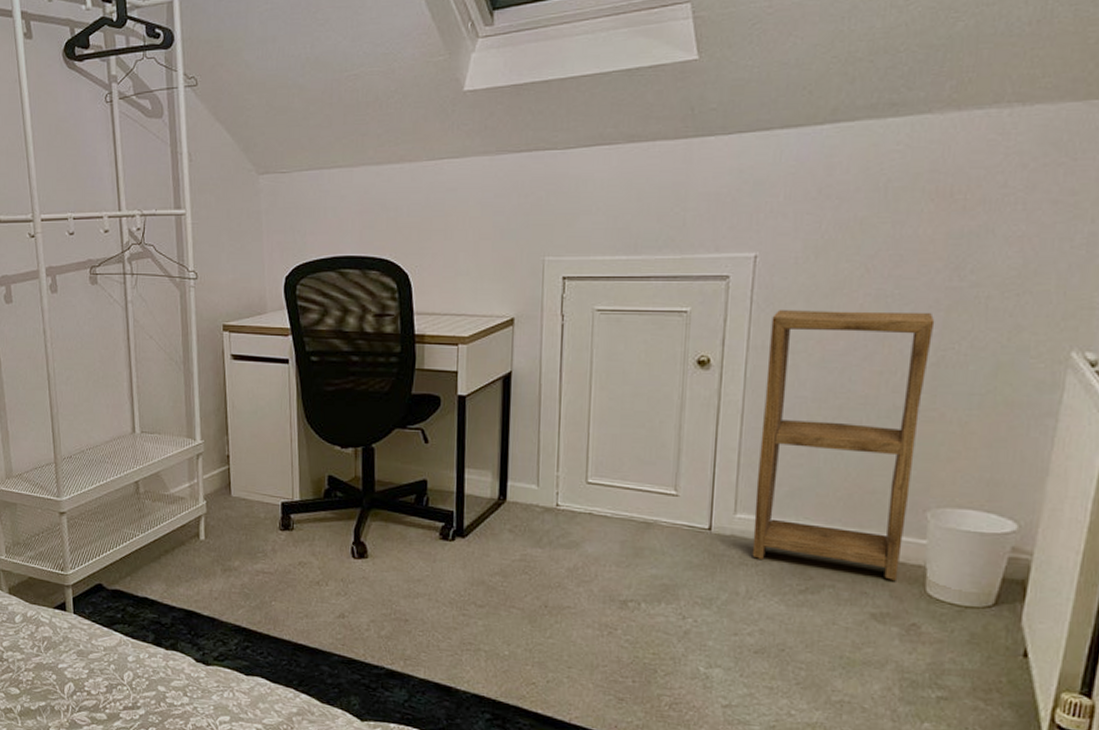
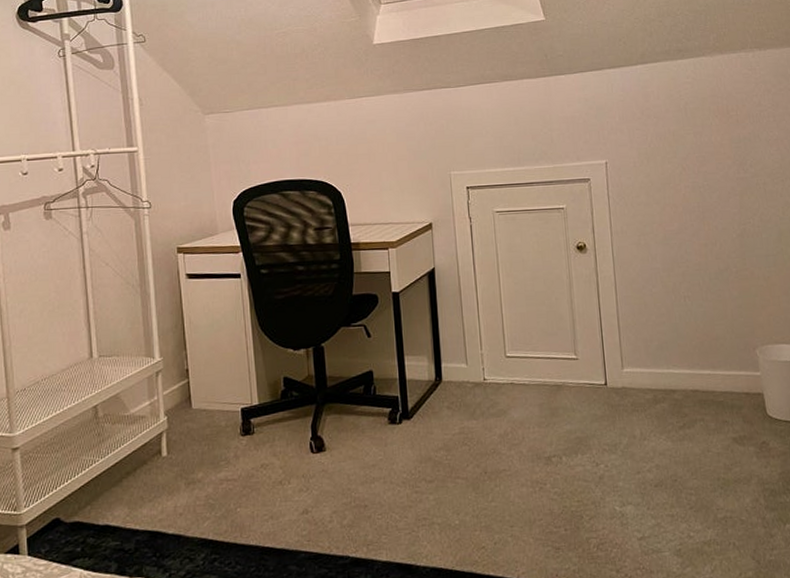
shelving unit: present [752,310,935,581] -> none [625,198,746,408]

